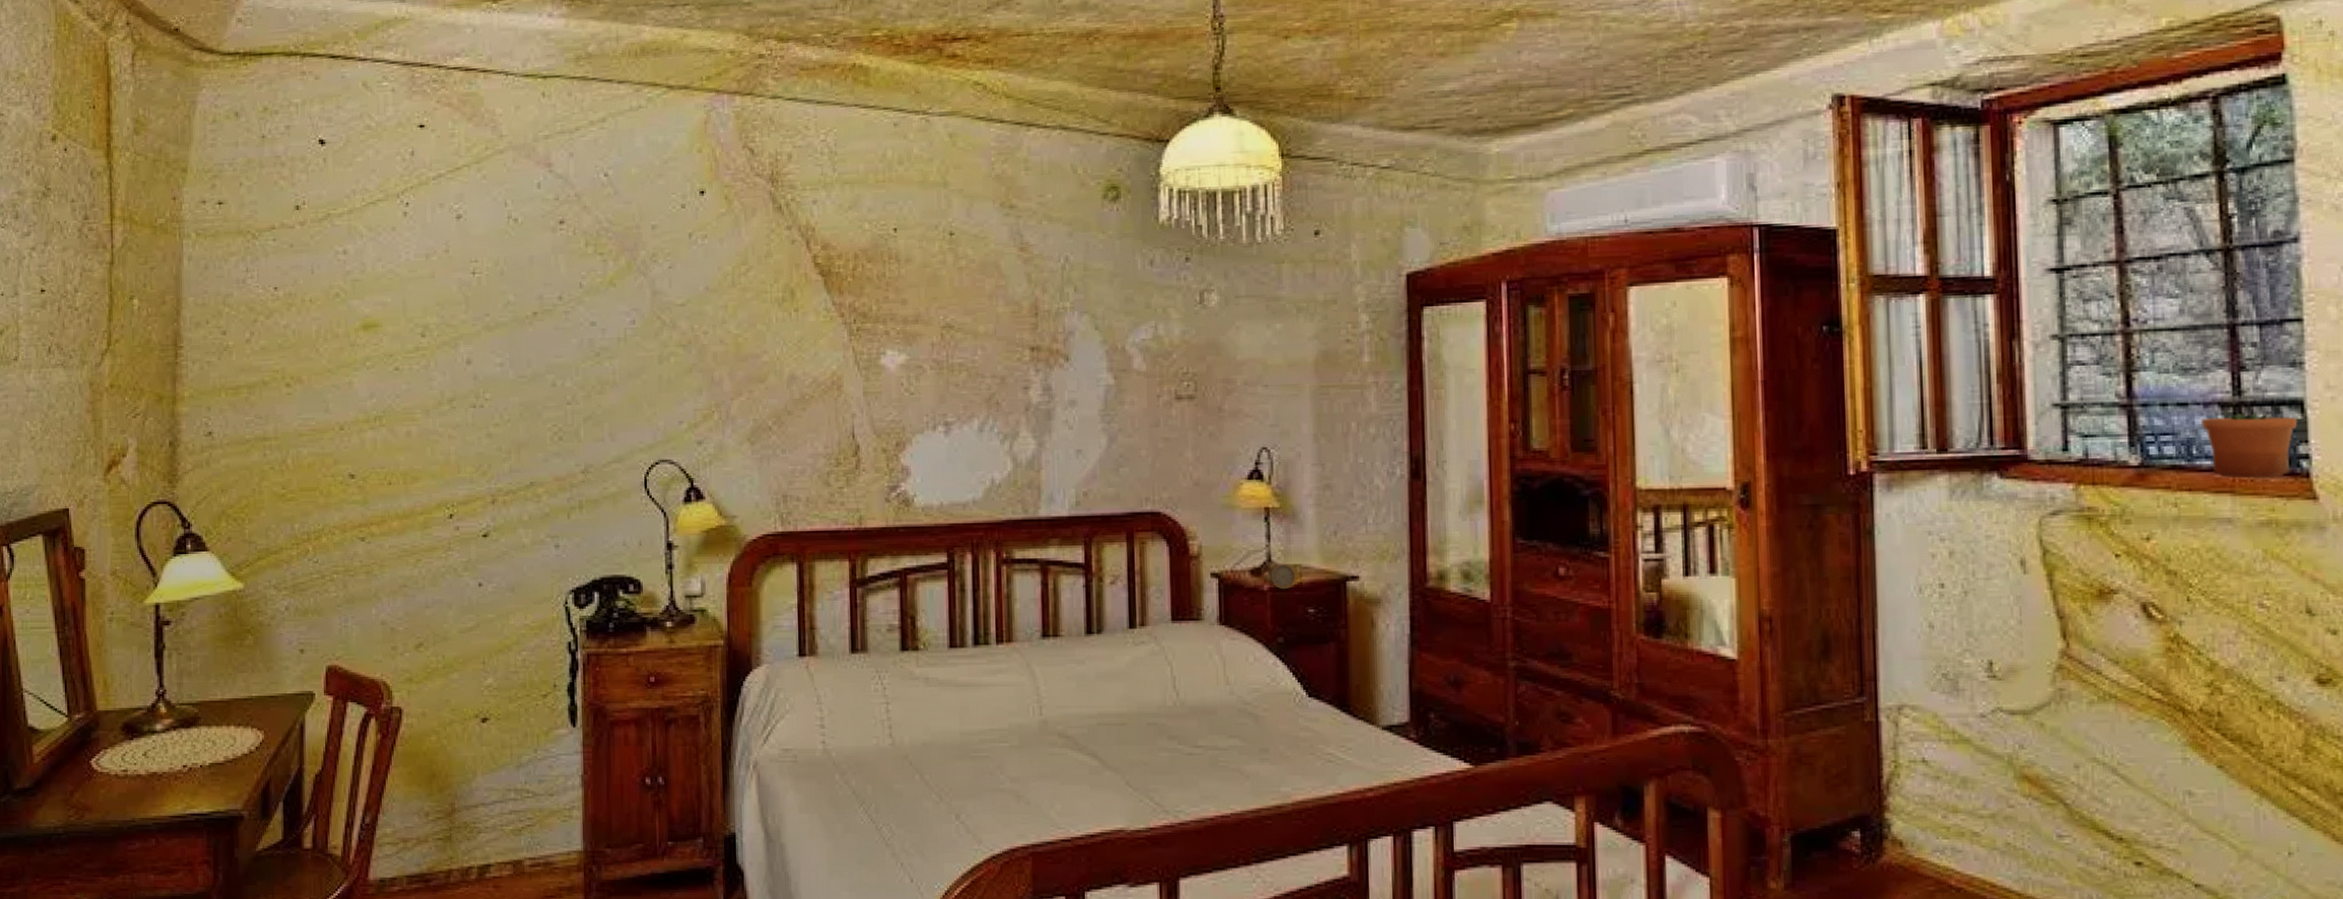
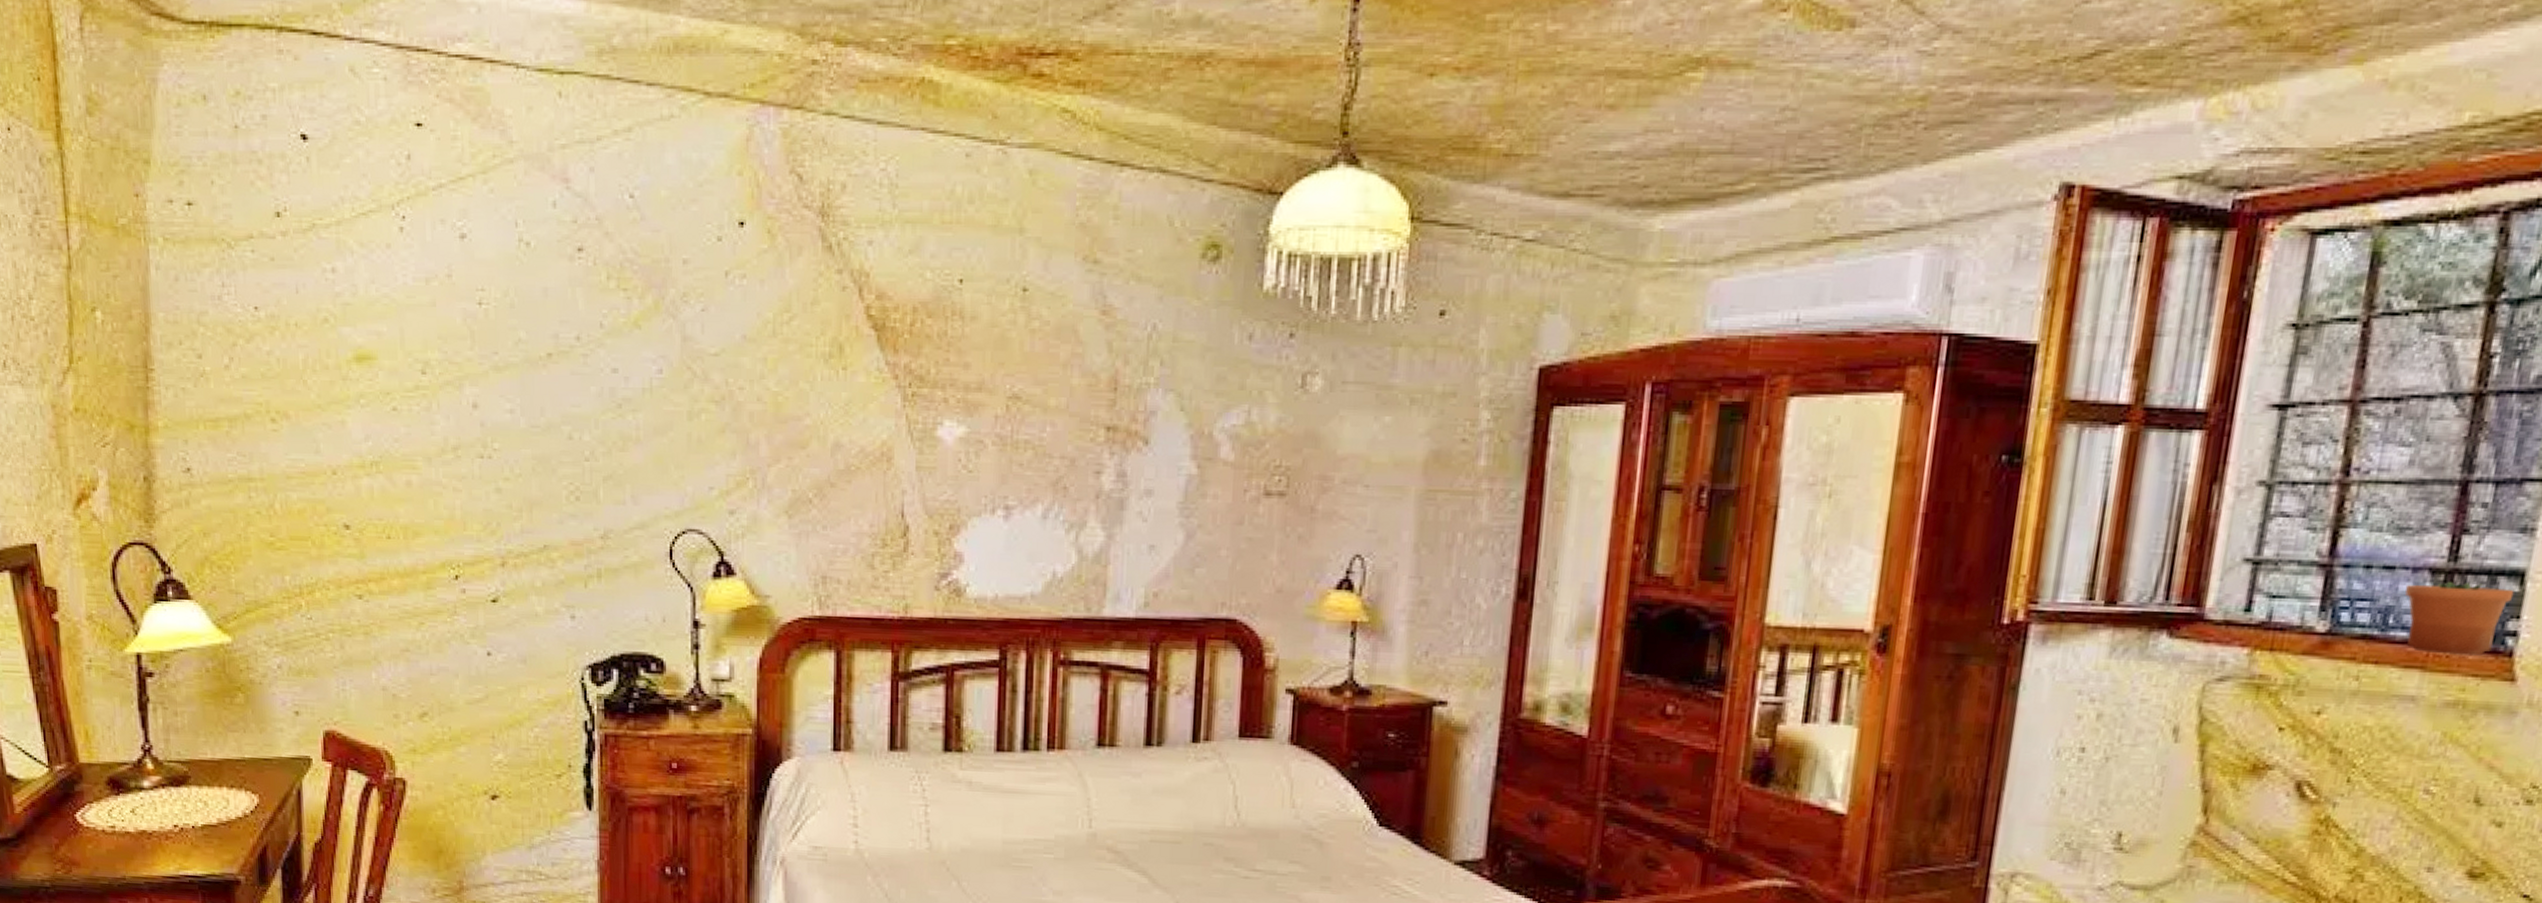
alarm clock: present [1262,562,1297,590] -> none [1341,680,1380,712]

